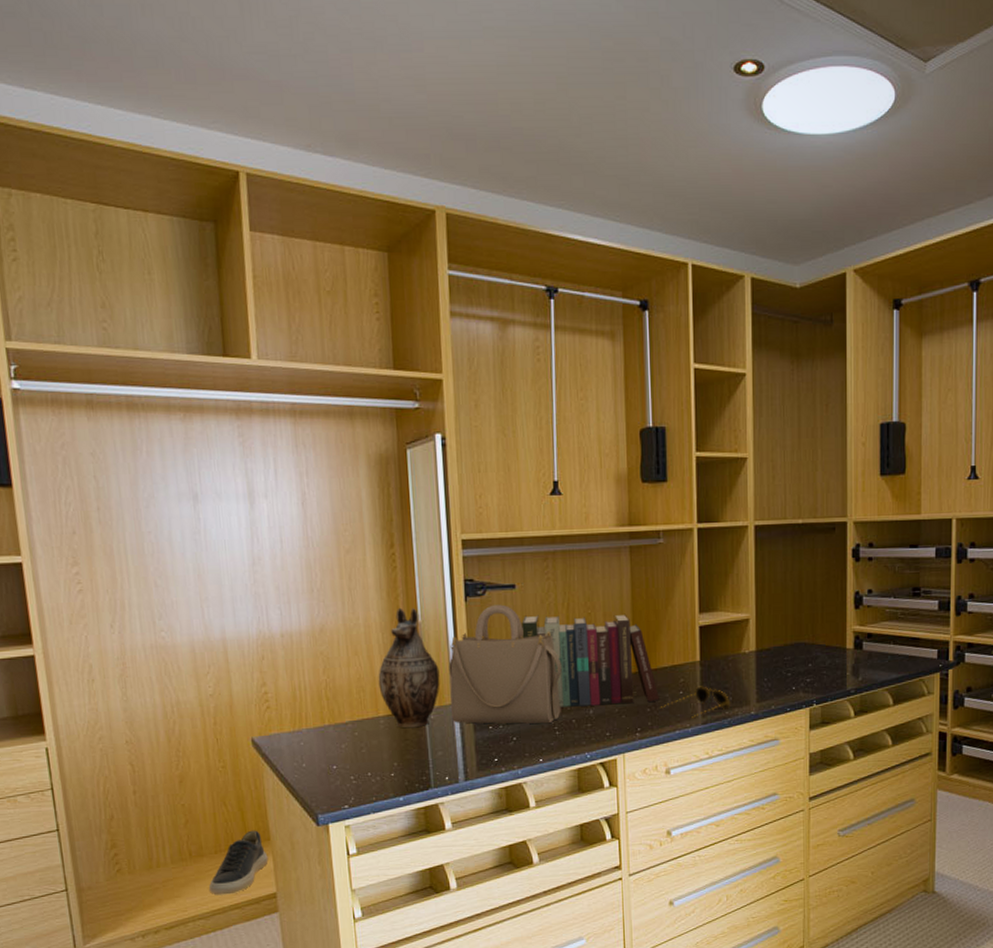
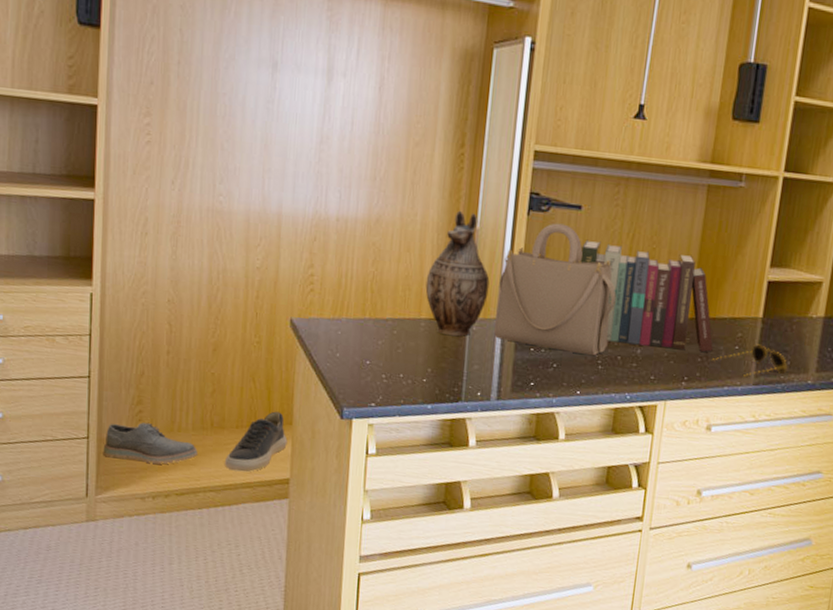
shoe: none [83,864,181,906] -> present [102,422,198,465]

